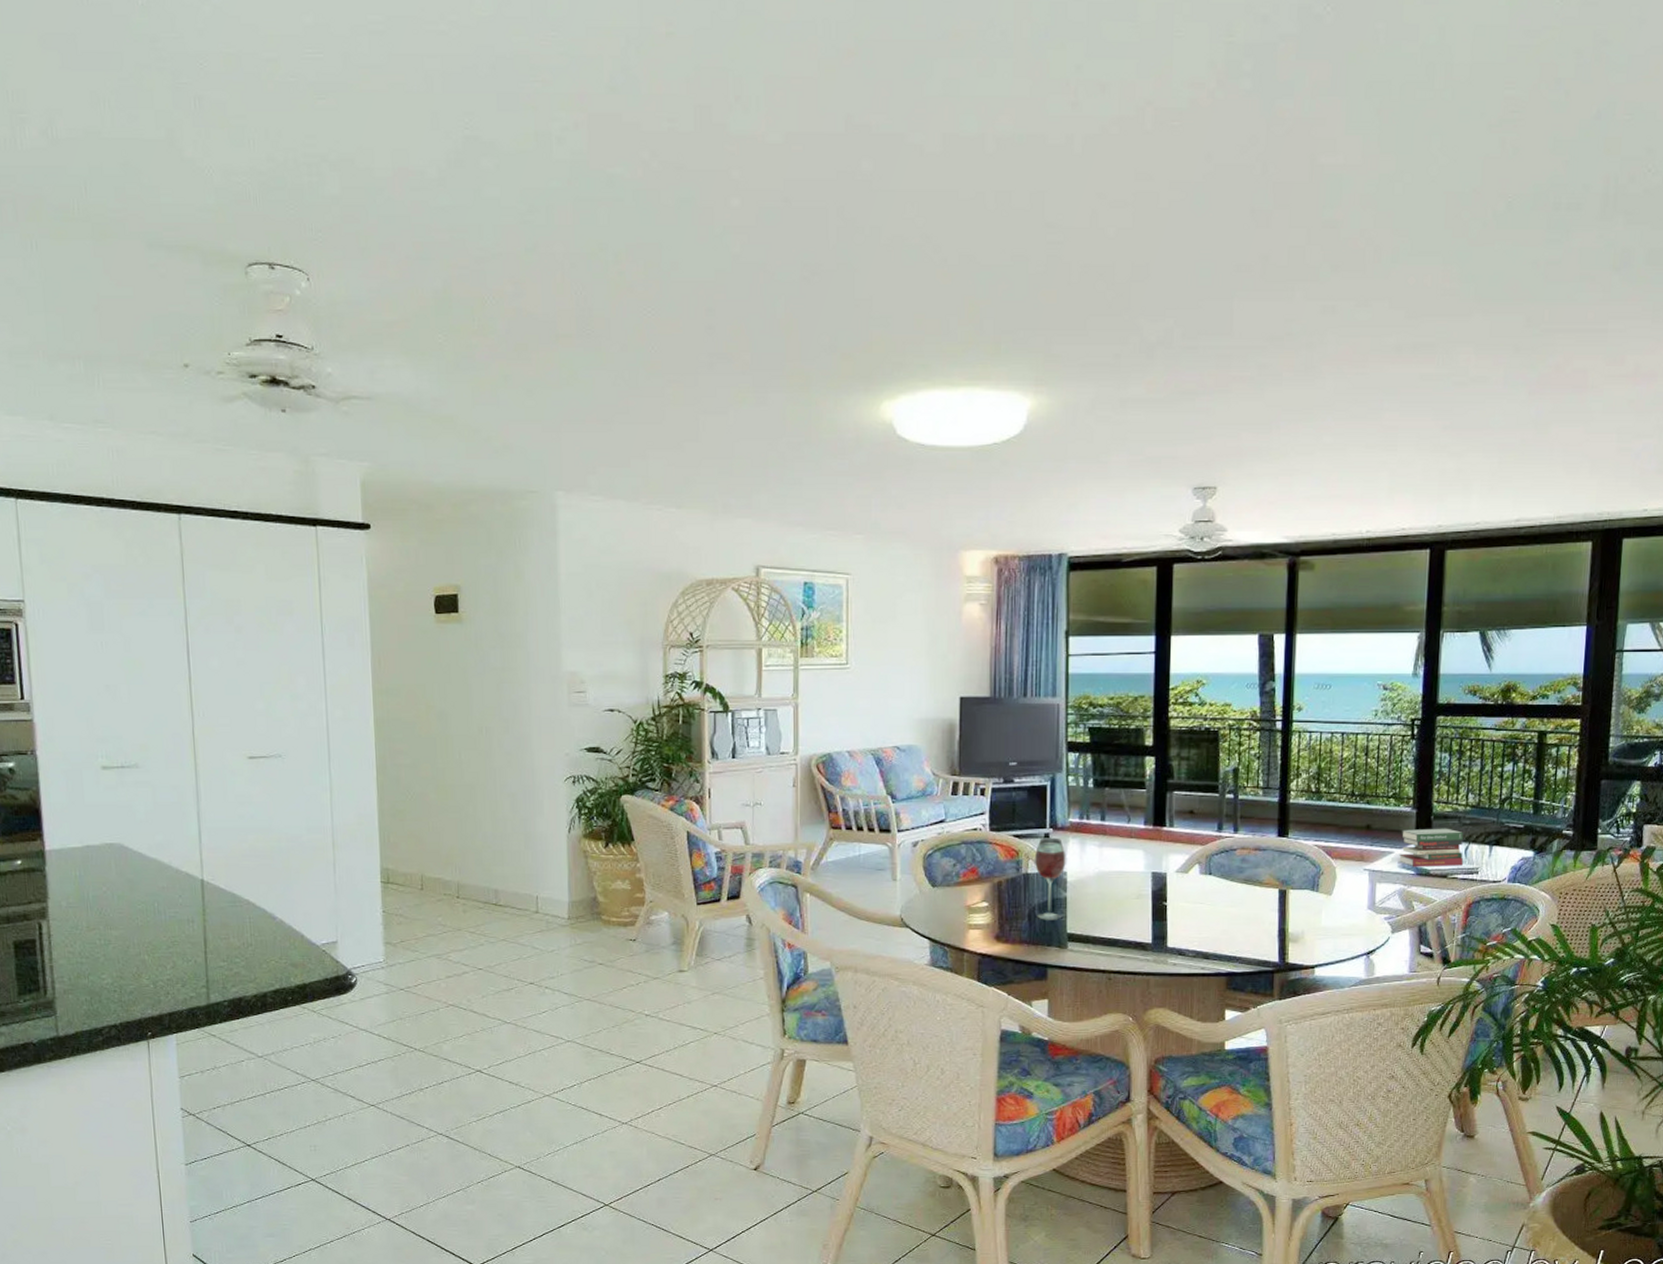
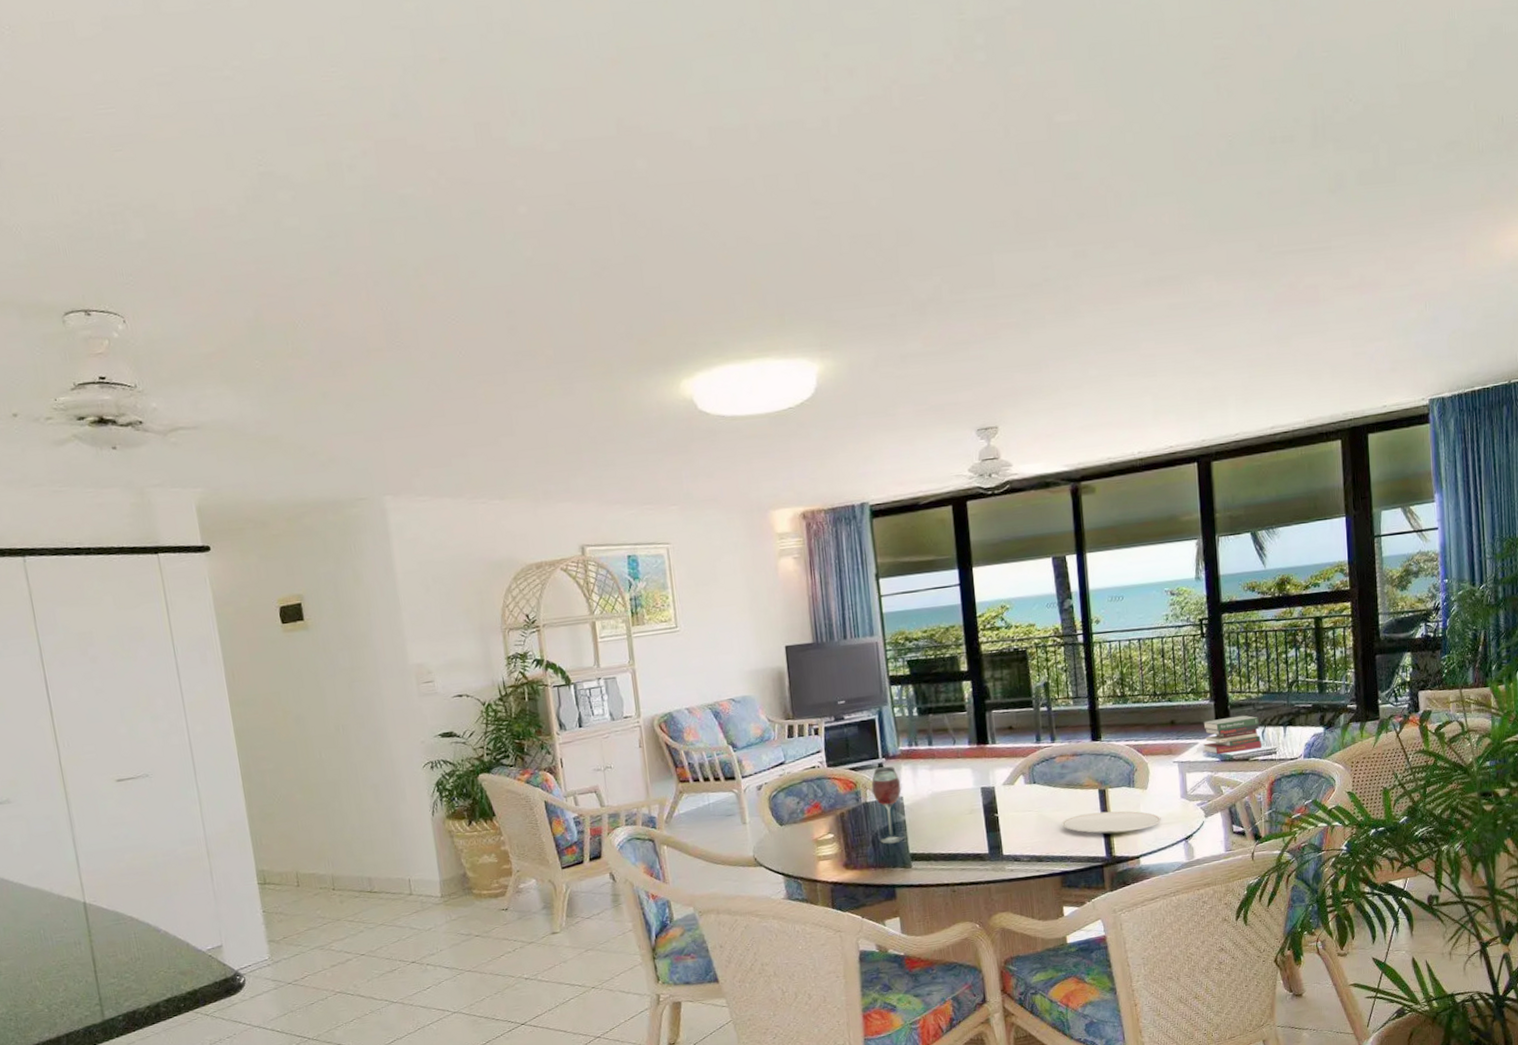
plate: none [1234,914,1343,939] -> present [1061,811,1161,835]

